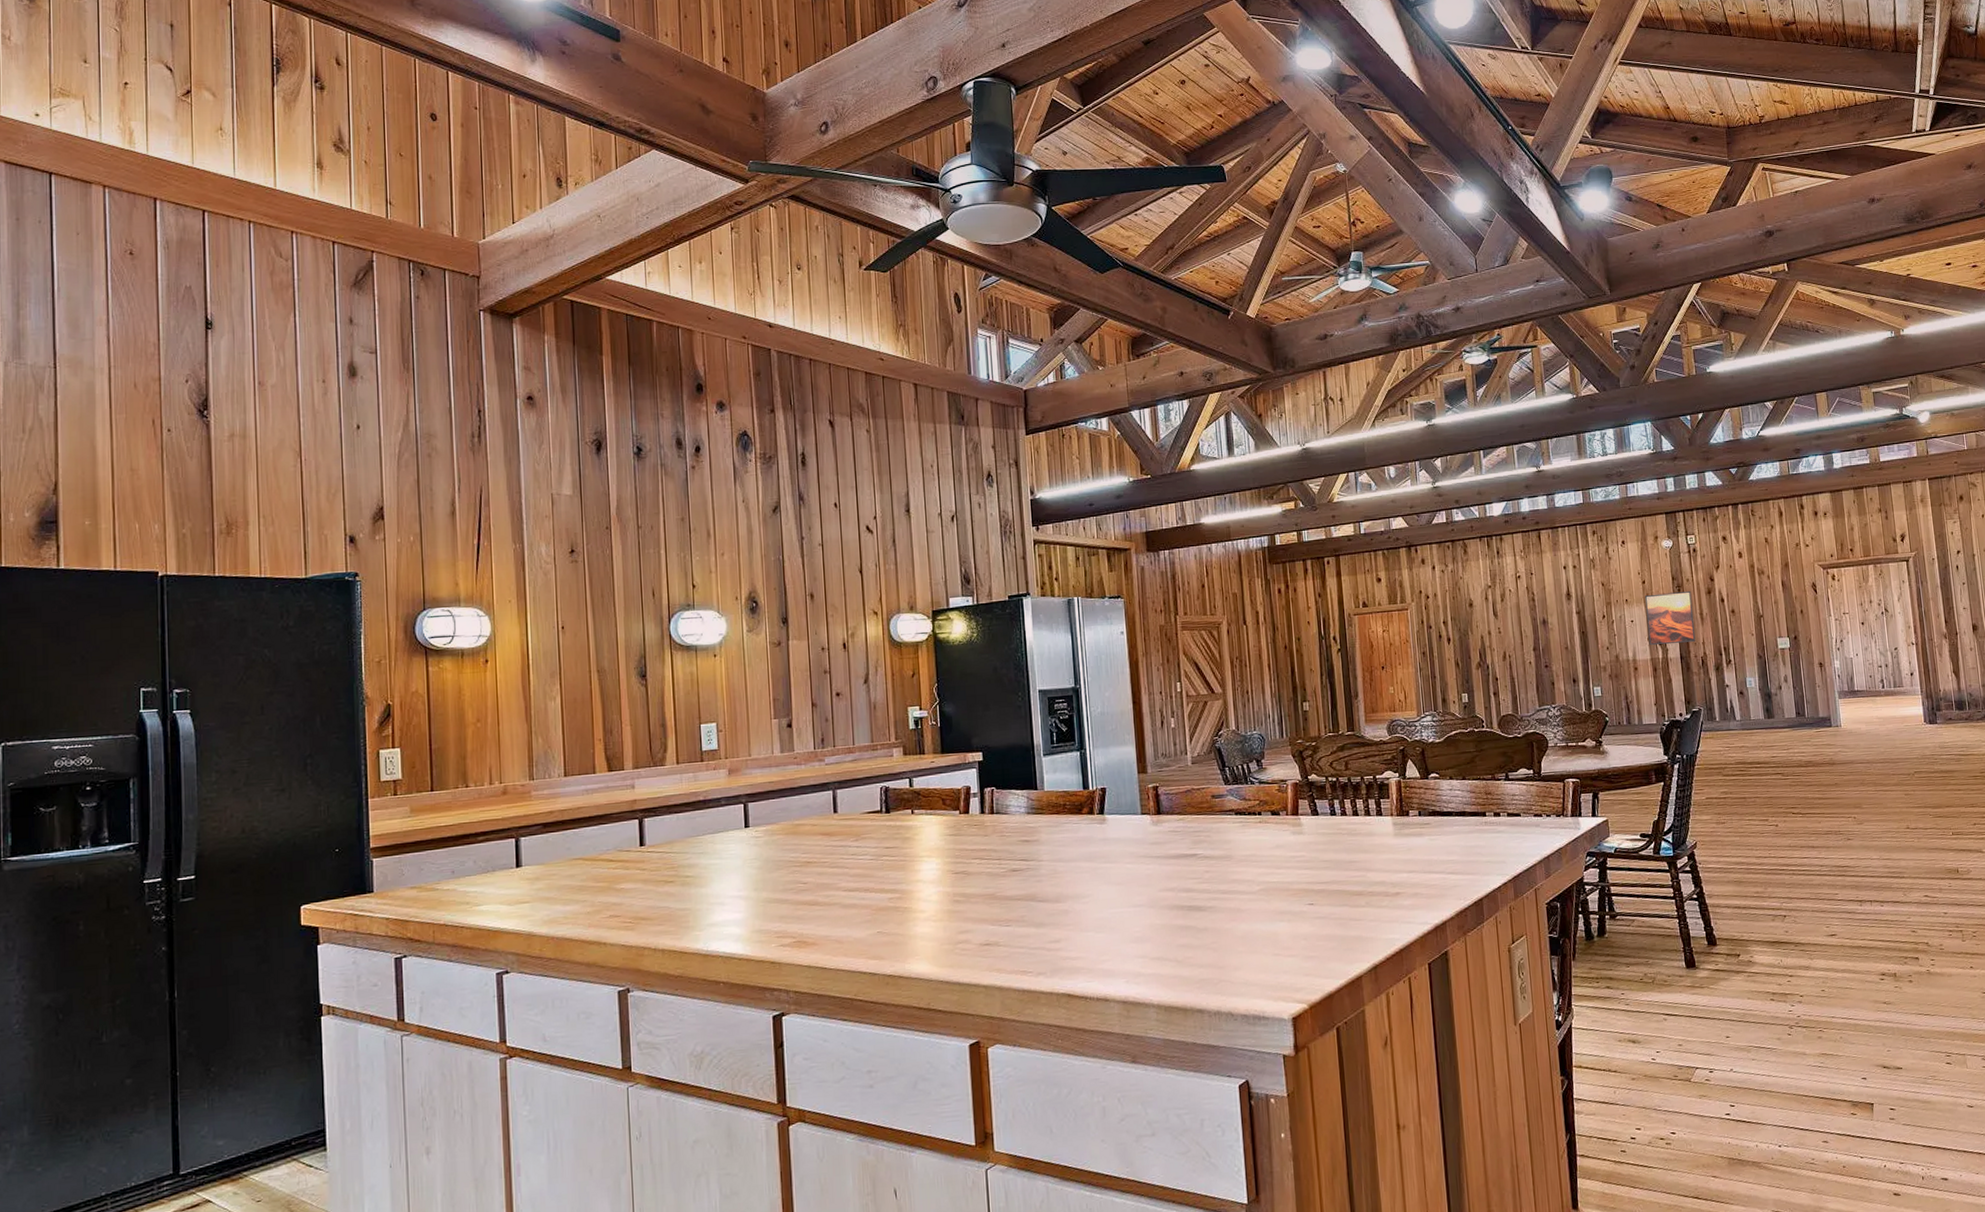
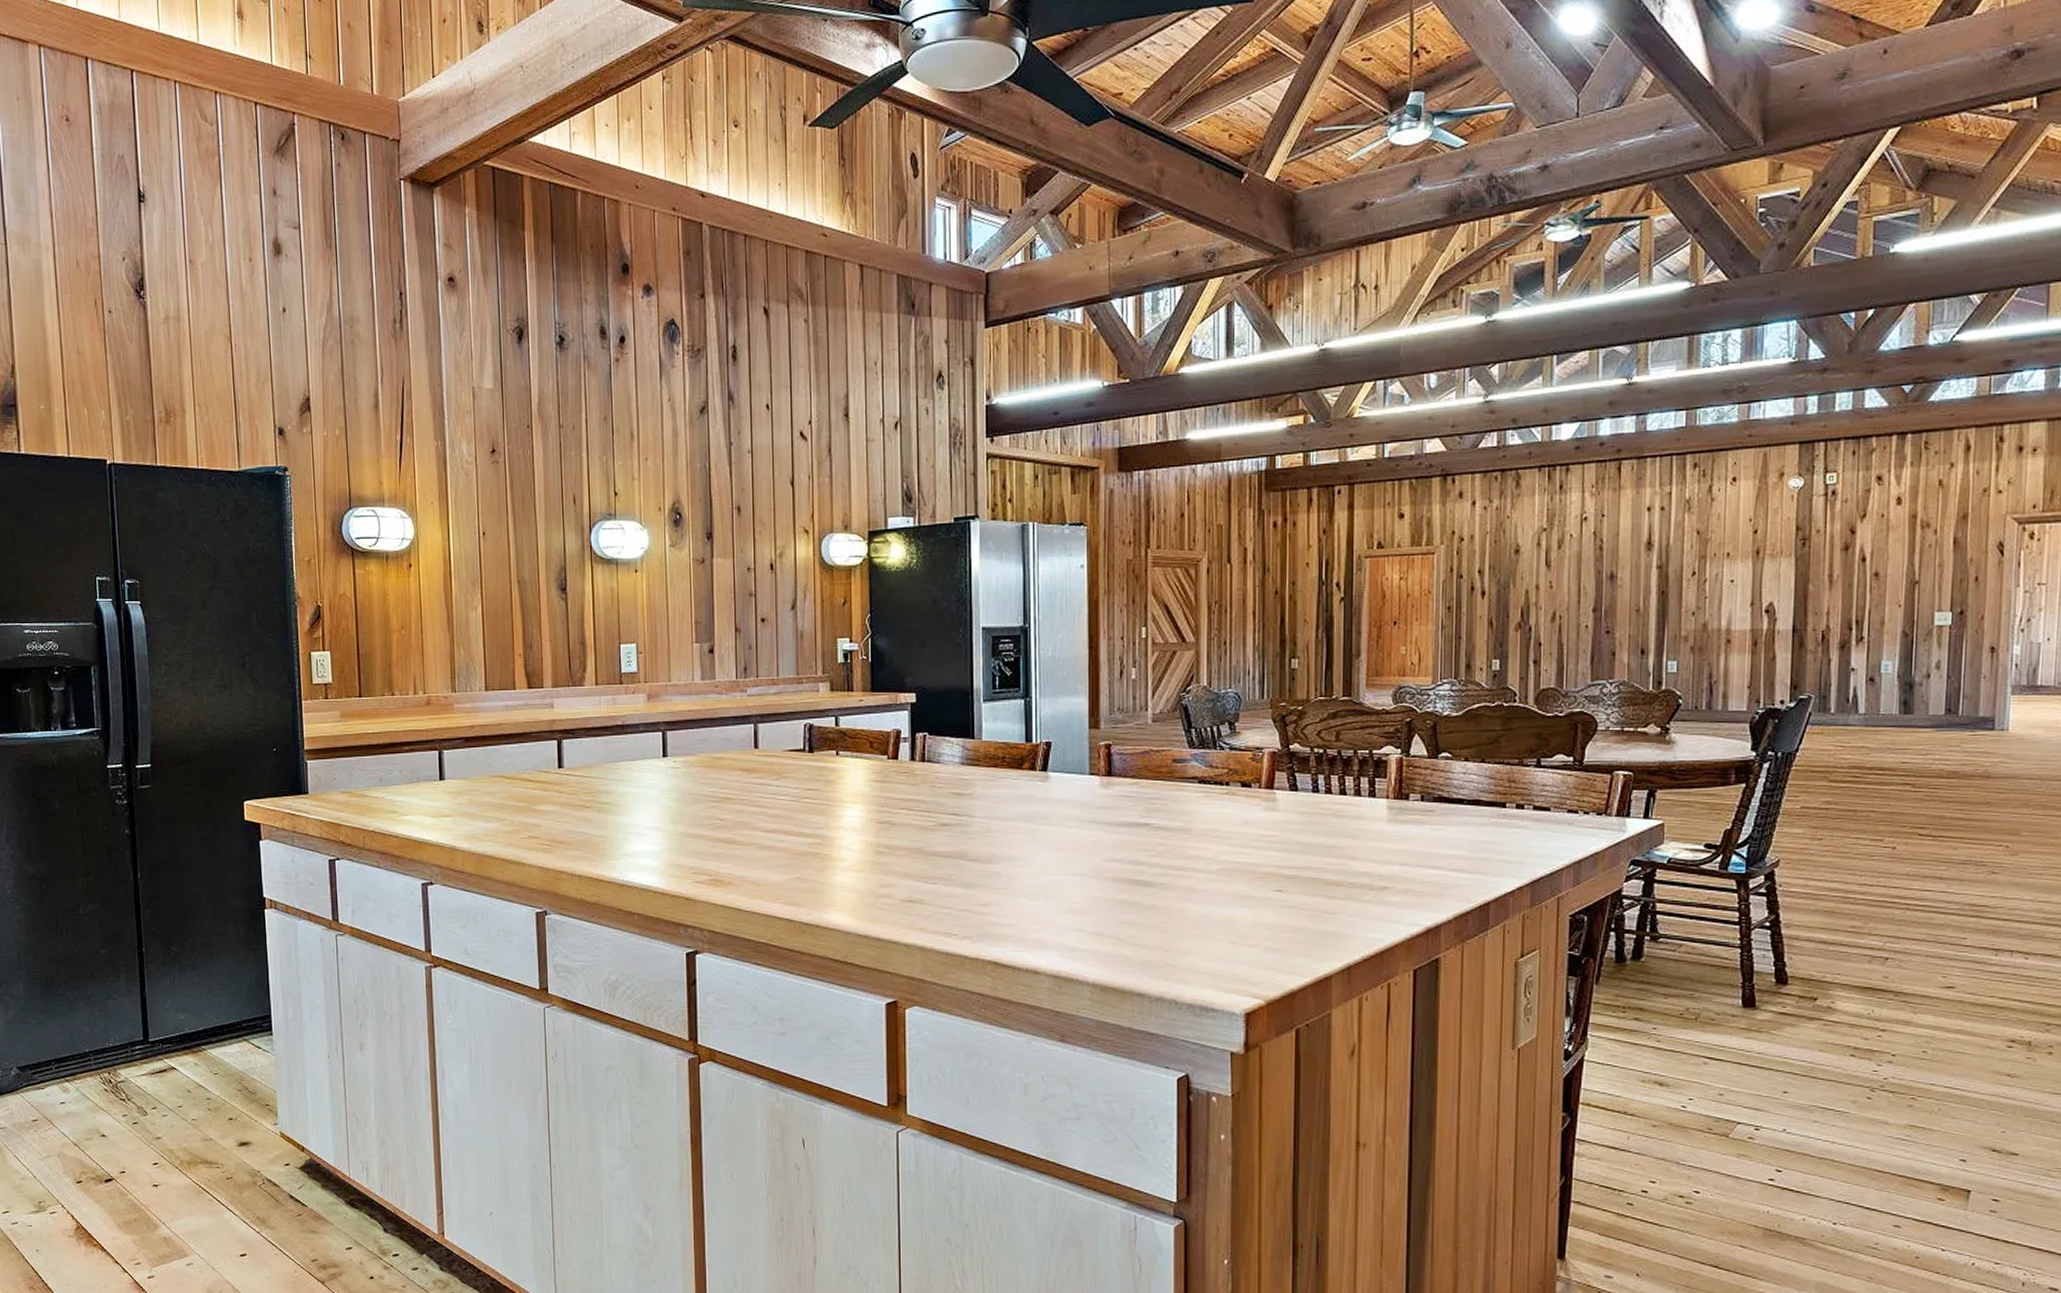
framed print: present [1644,590,1696,646] -> none [1751,545,1821,613]

